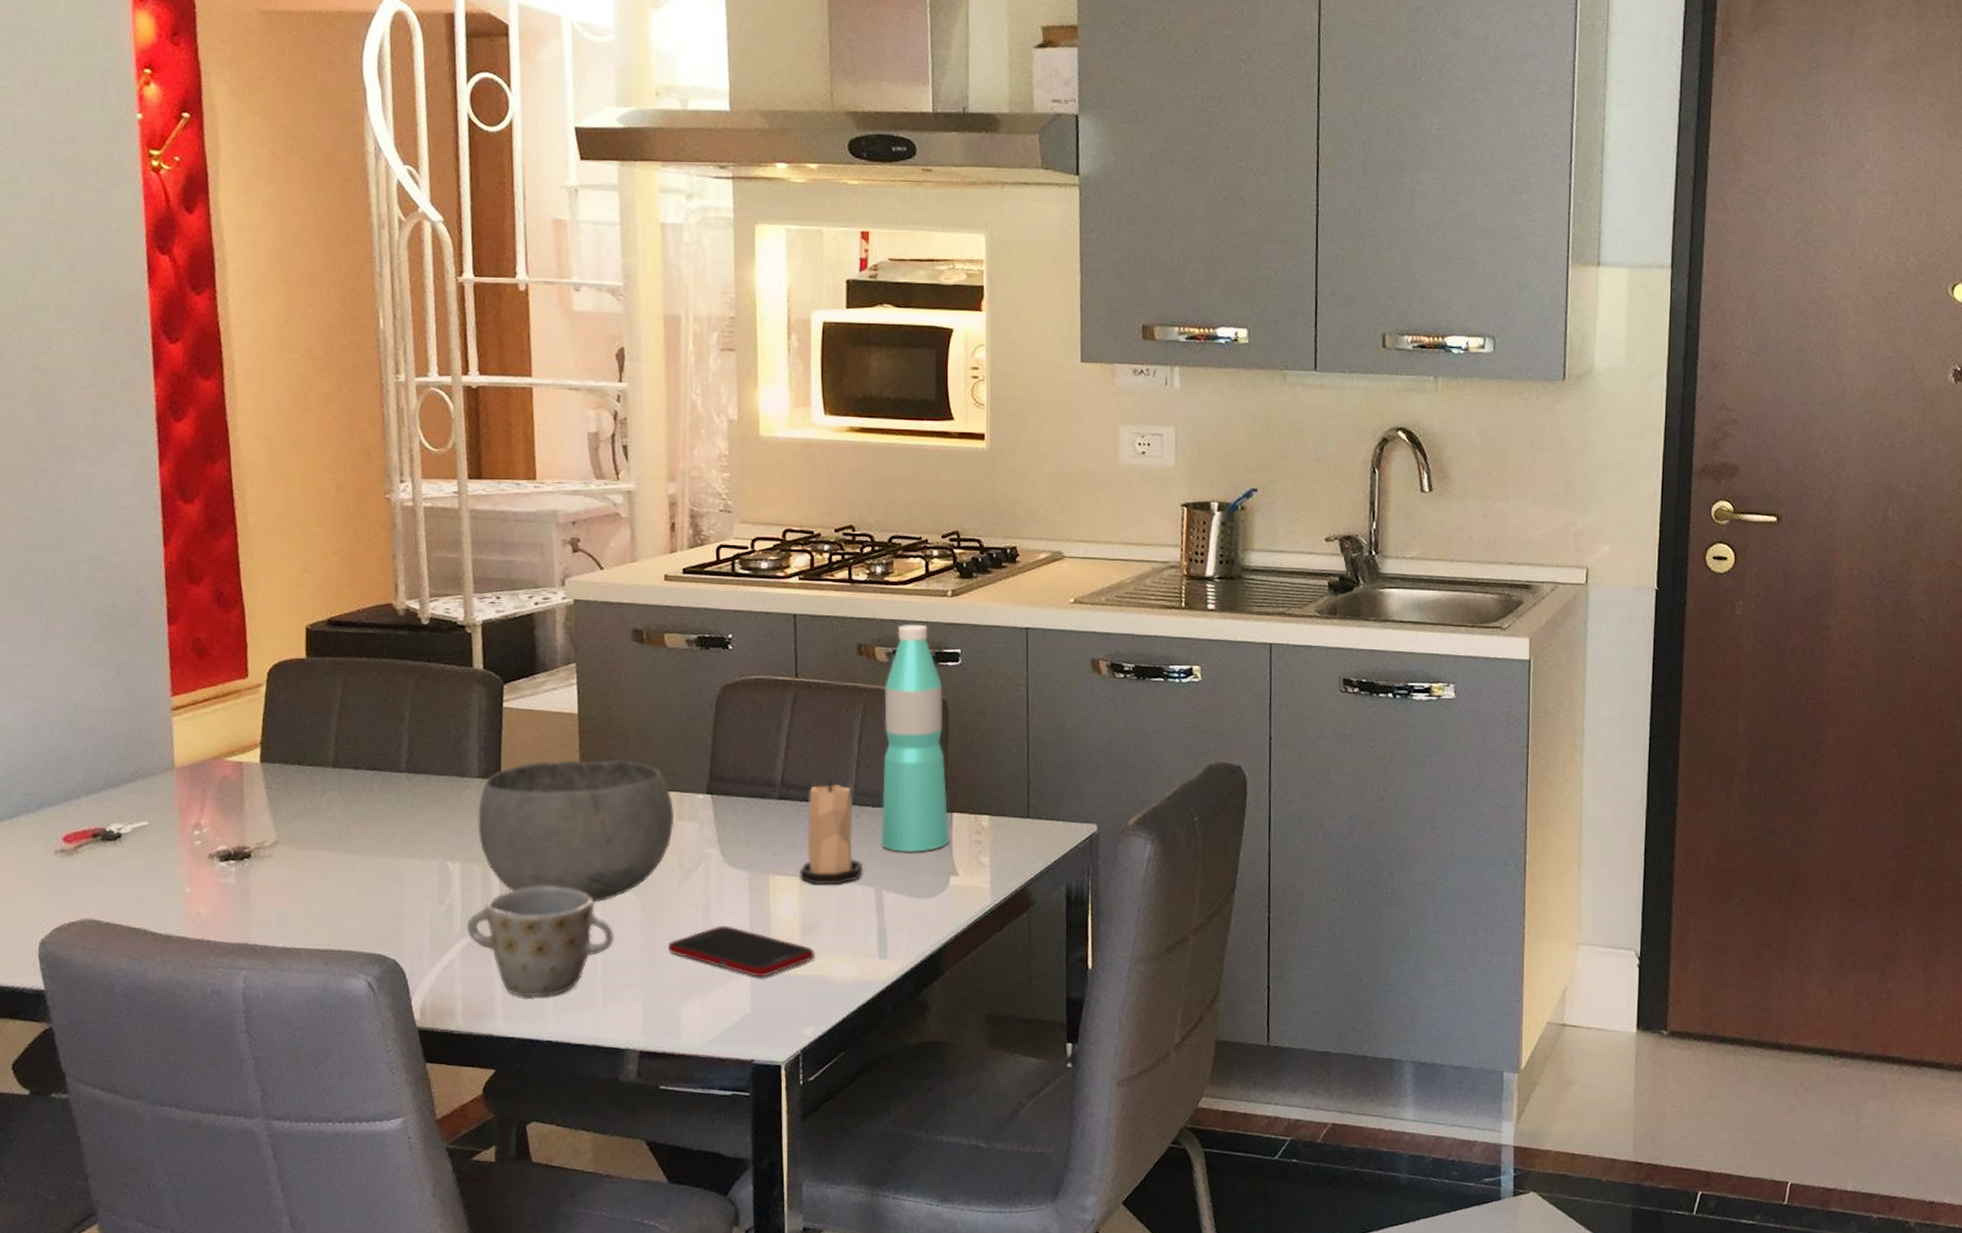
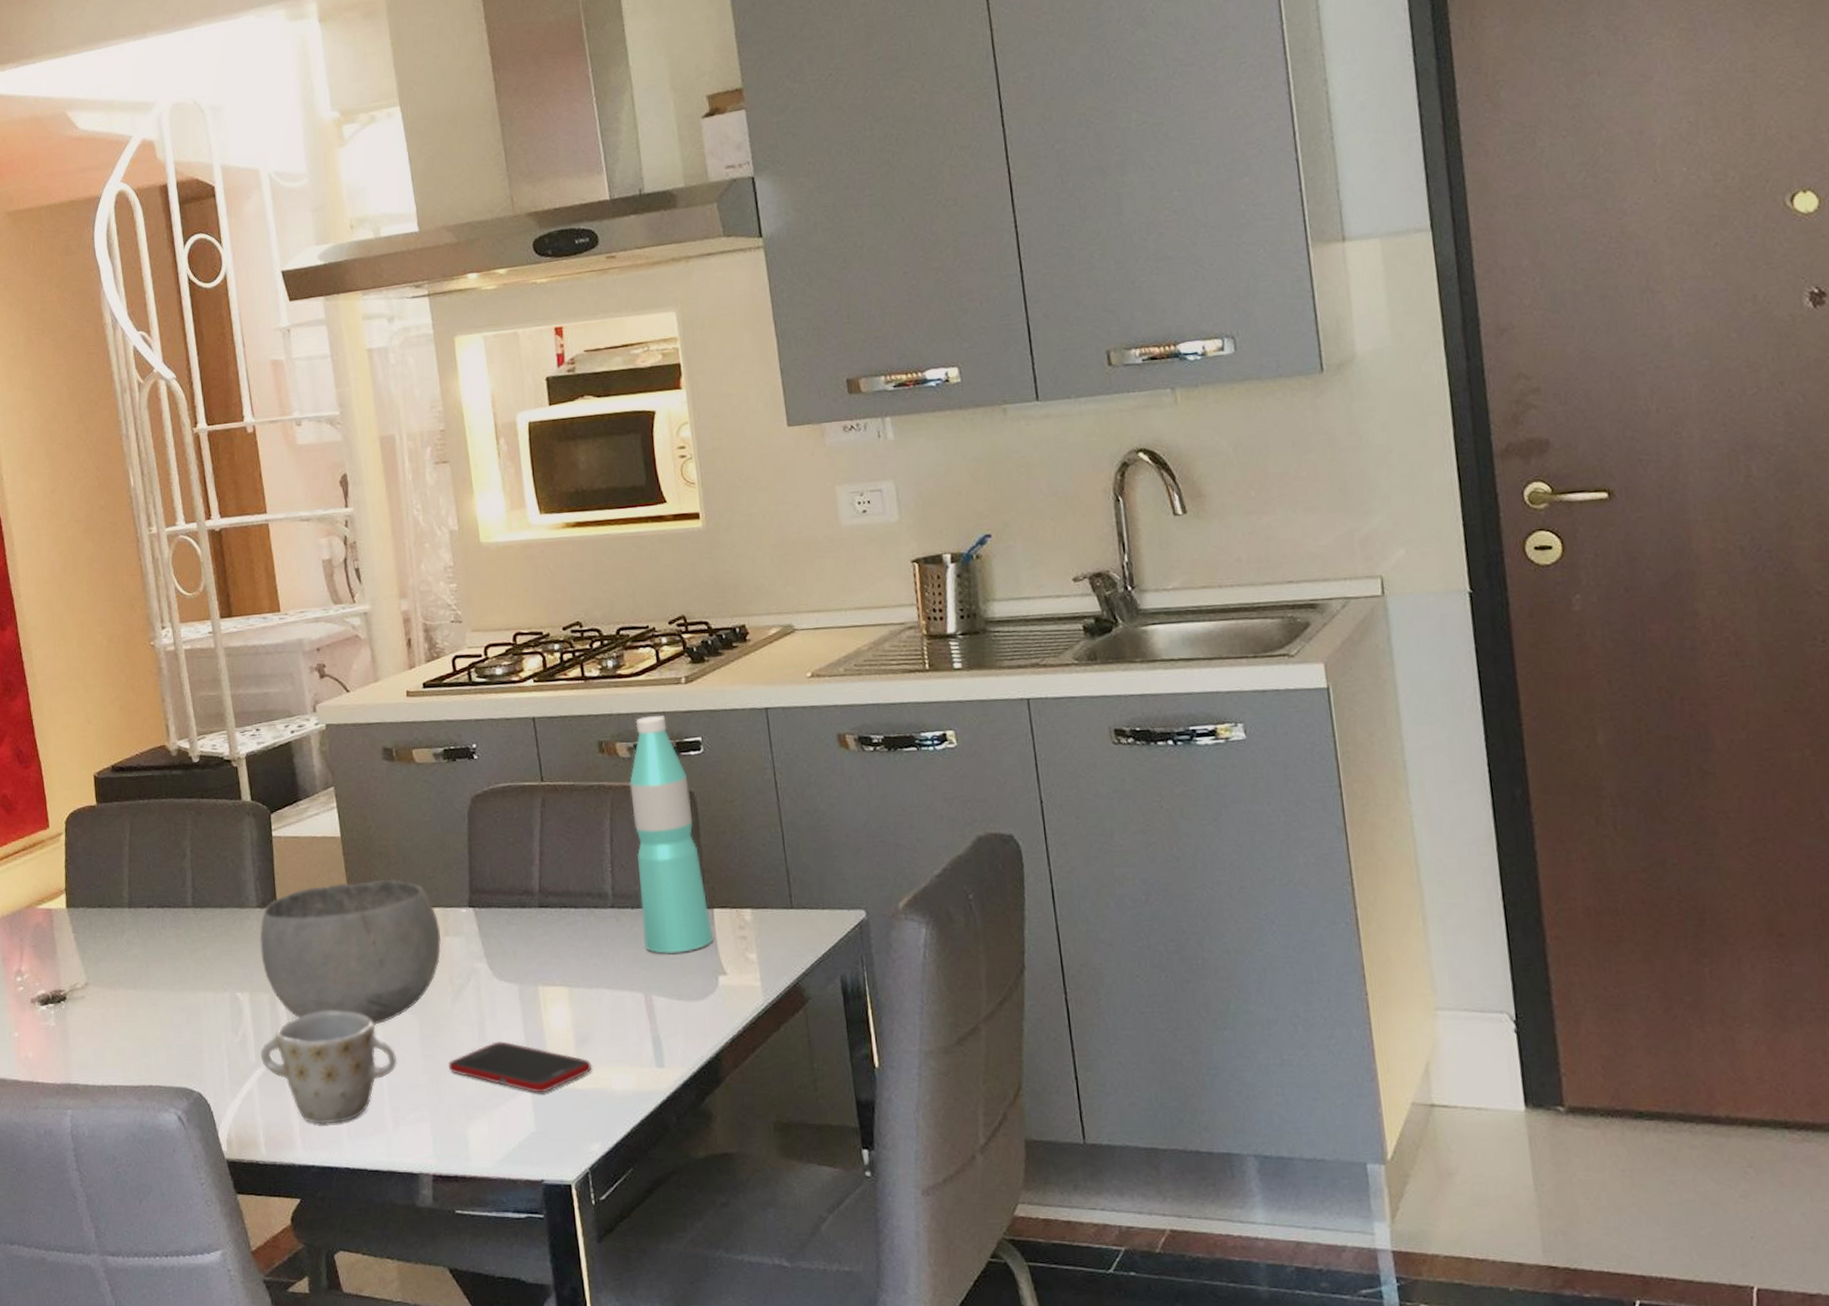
candle: present [800,778,863,885] -> none [567,882,630,993]

